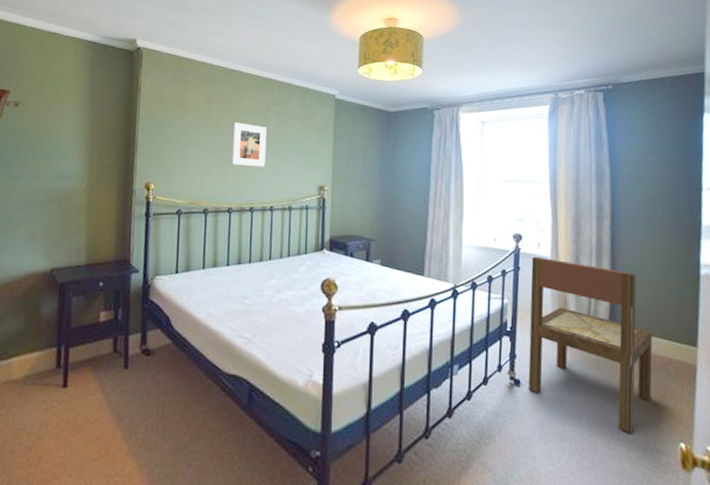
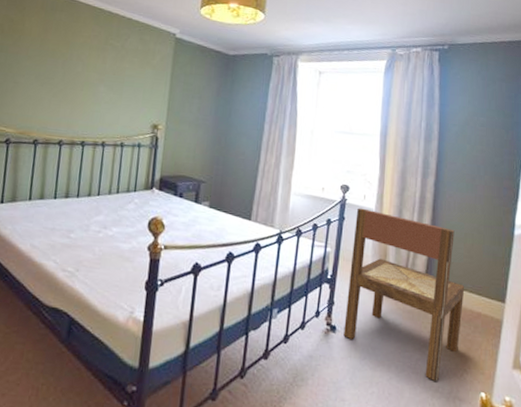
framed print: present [231,122,267,167] -> none [65,53,104,102]

